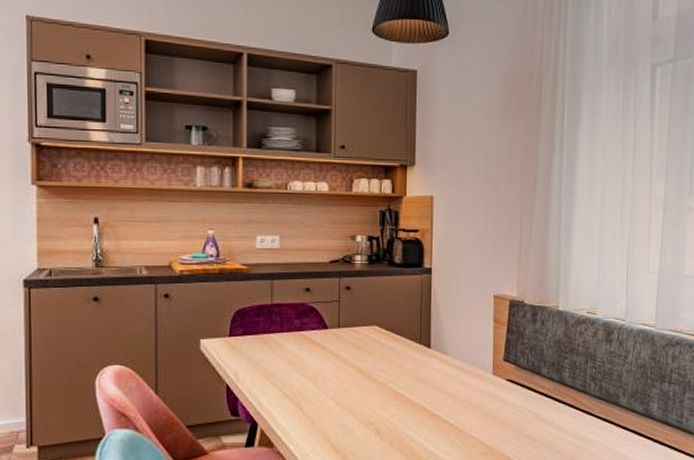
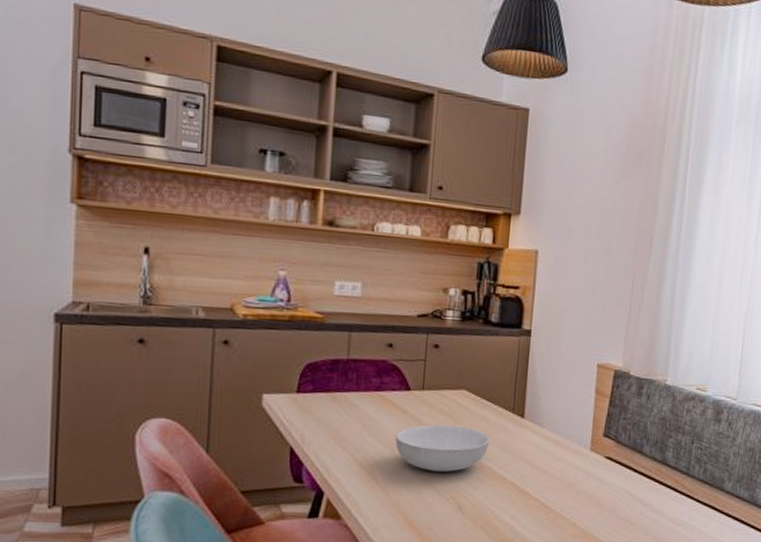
serving bowl: none [316,358,401,400] -> present [395,424,490,472]

